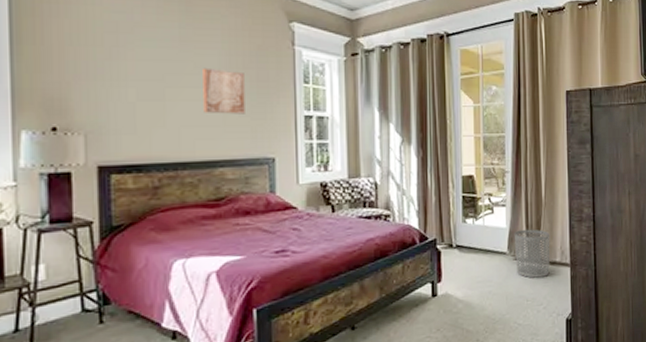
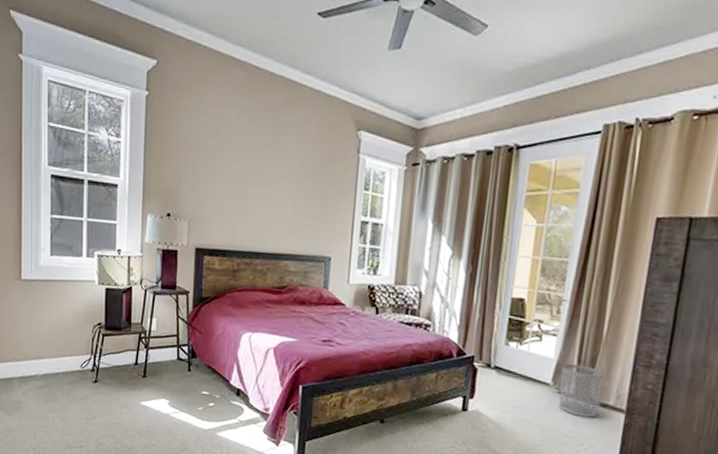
wall art: present [203,67,245,114] -> none [276,171,313,215]

